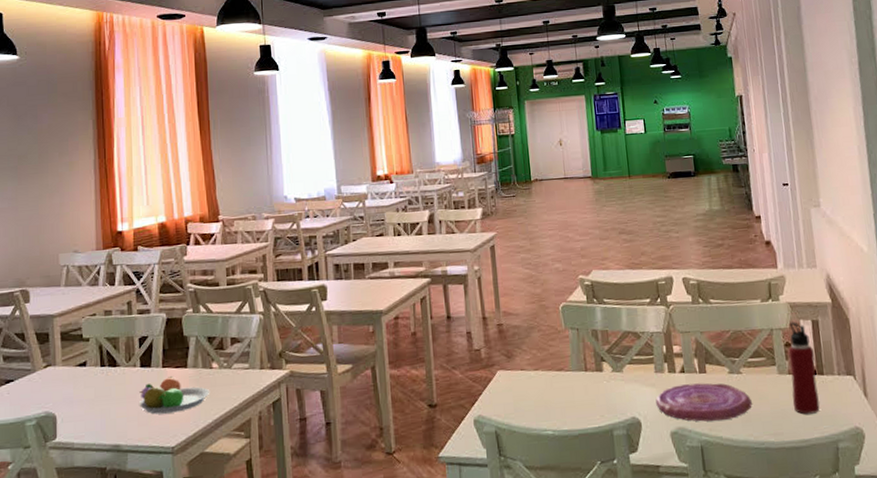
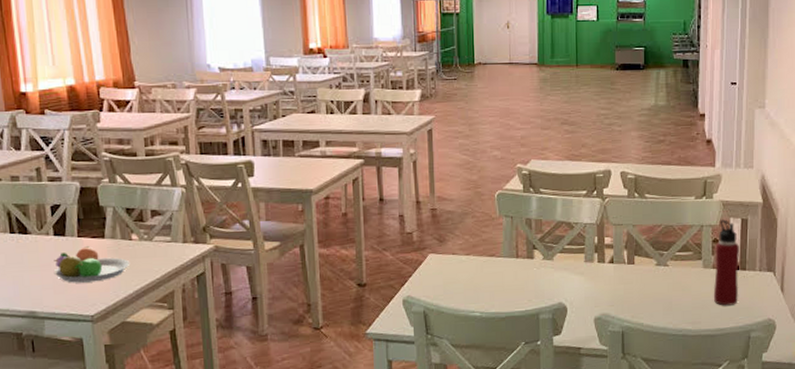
plate: present [655,383,752,422] -> none [583,273,675,309]

